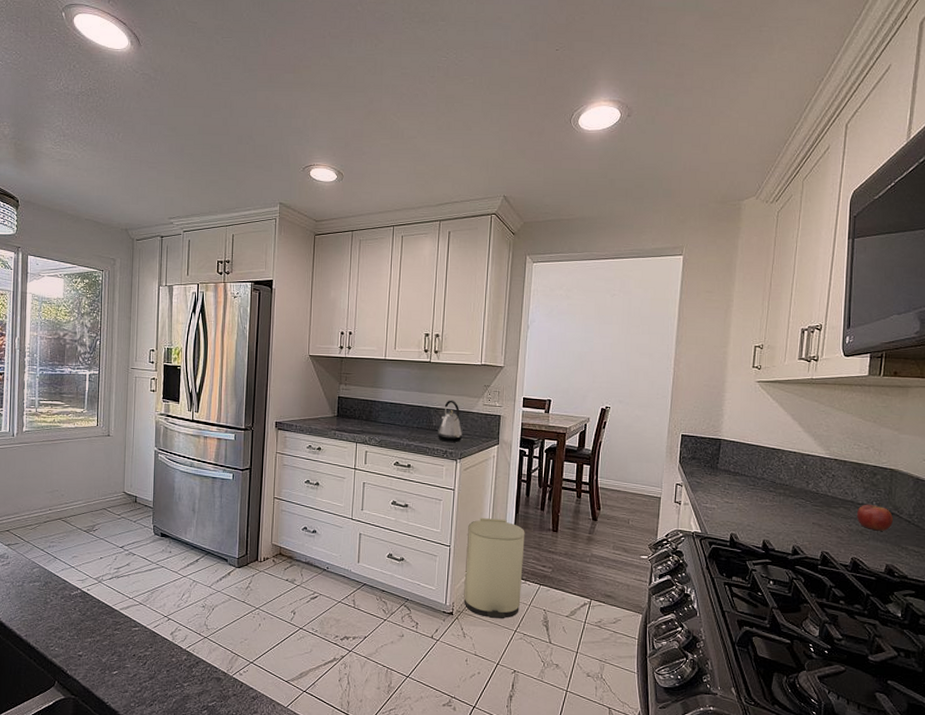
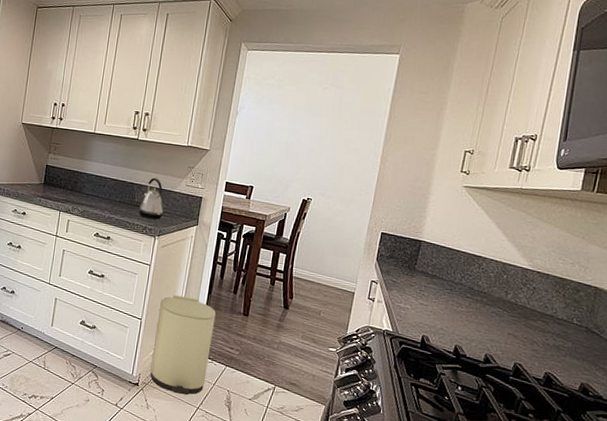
fruit: present [857,504,894,531] -> none [555,320,594,349]

